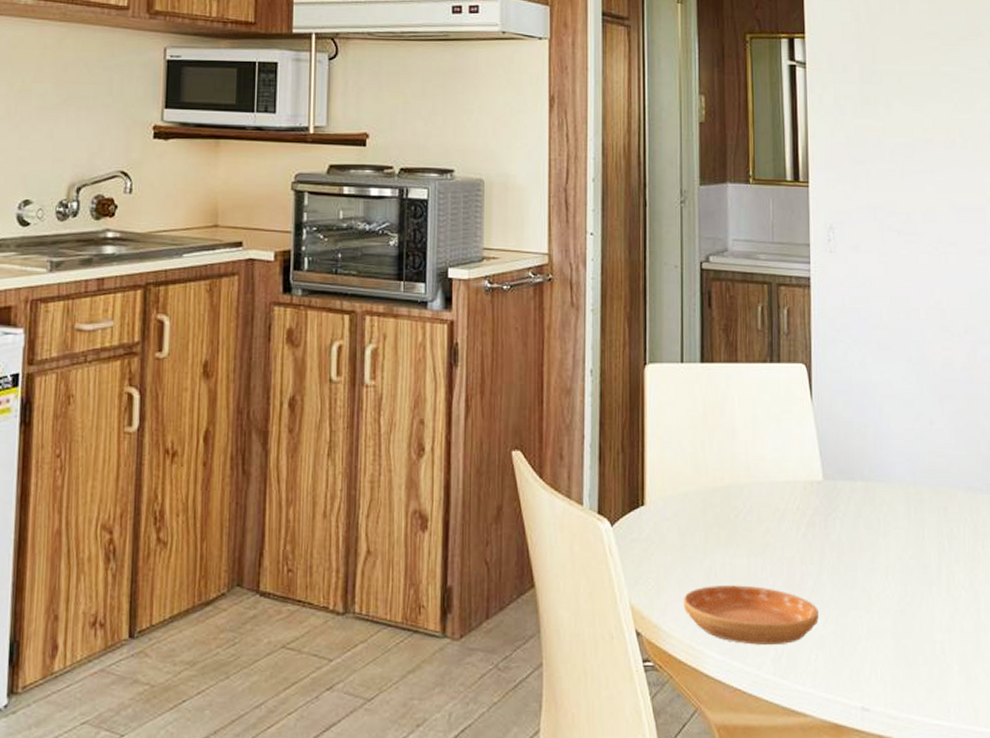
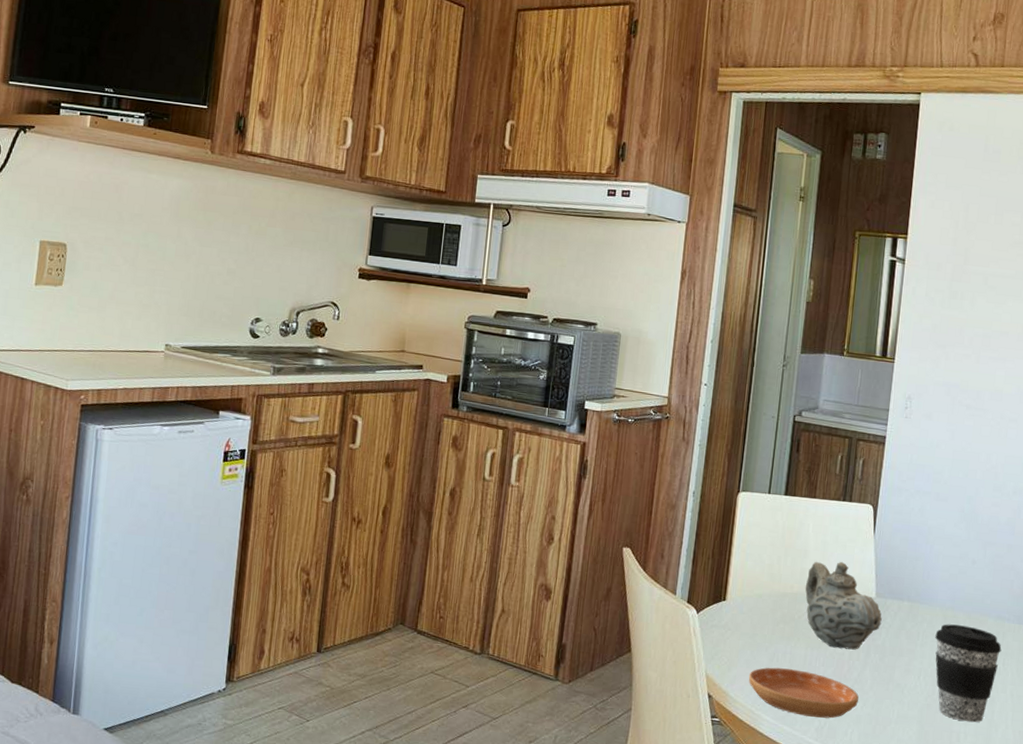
teapot: none [738,439,834,551] -> present [805,561,882,650]
coffee cup: none [899,504,978,627] -> present [935,624,1002,723]

